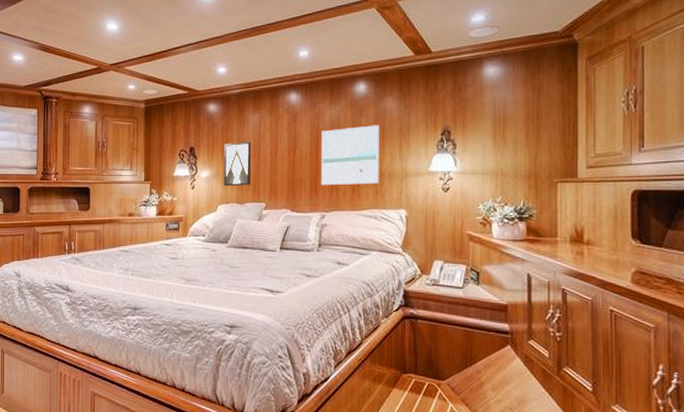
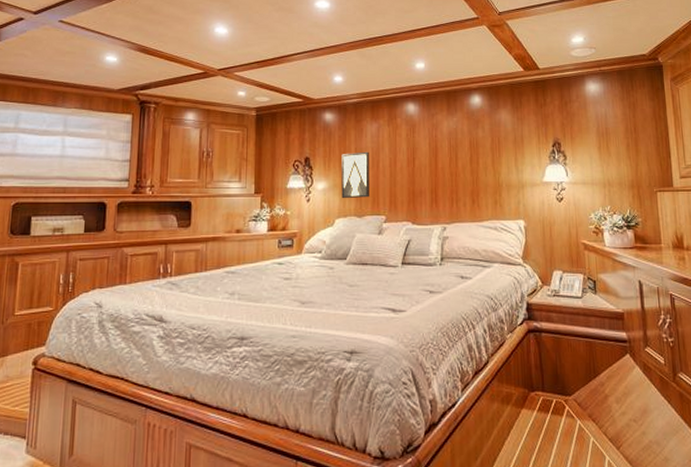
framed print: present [321,125,379,186] -> none [440,136,497,197]

